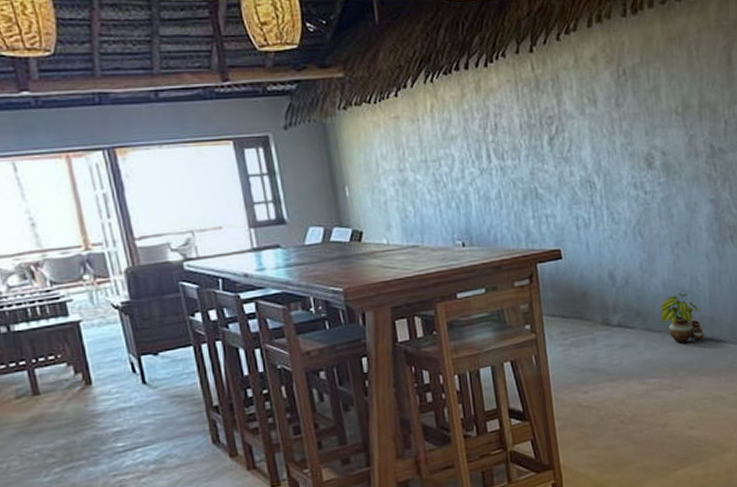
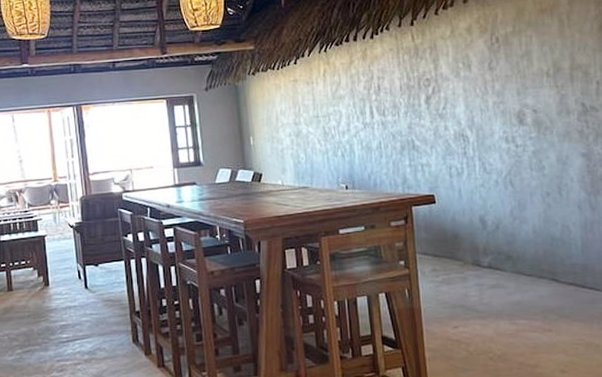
potted plant: present [660,293,705,344] -> none [530,240,577,288]

